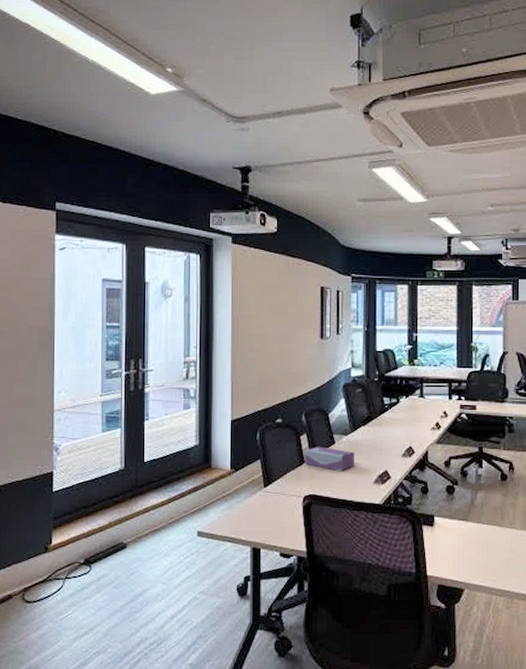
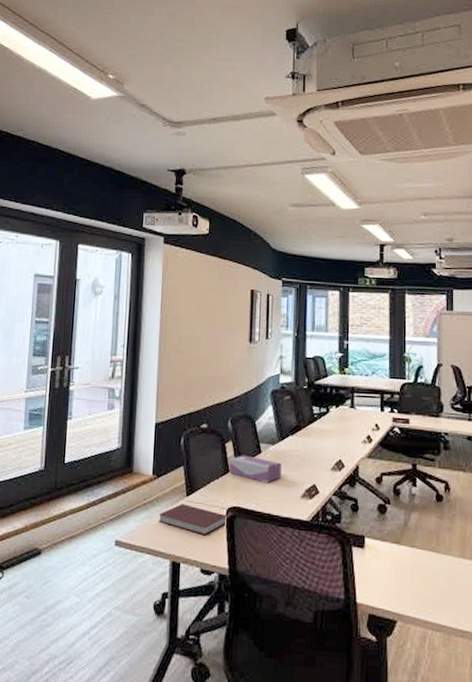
notebook: none [238,495,304,523] -> present [159,504,228,536]

